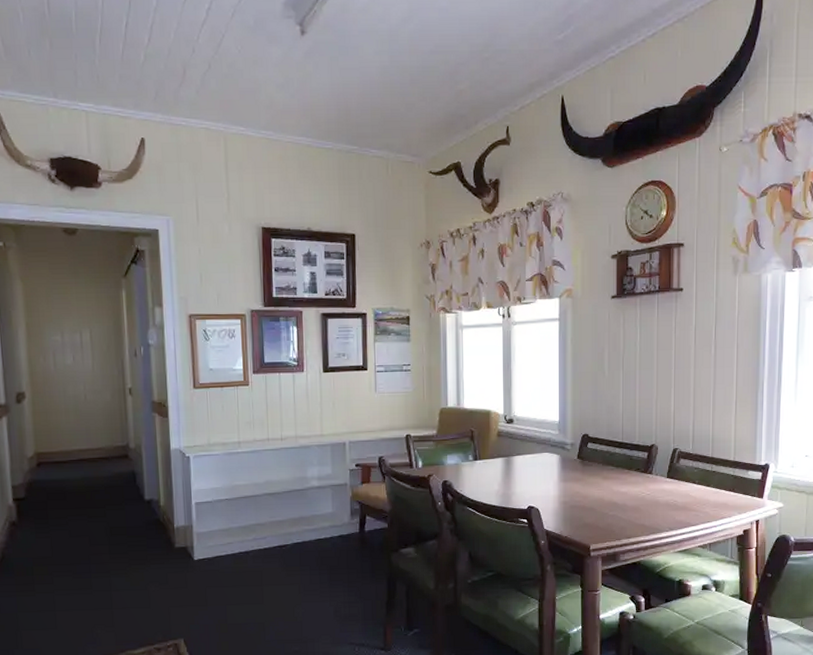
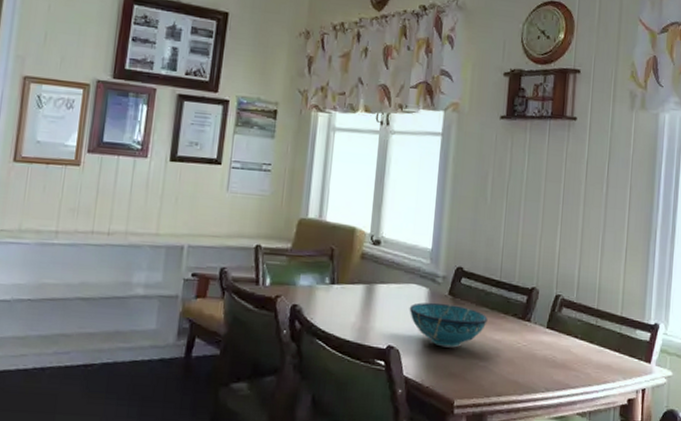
bowl: none [544,466,614,503] -> present [409,302,488,348]

